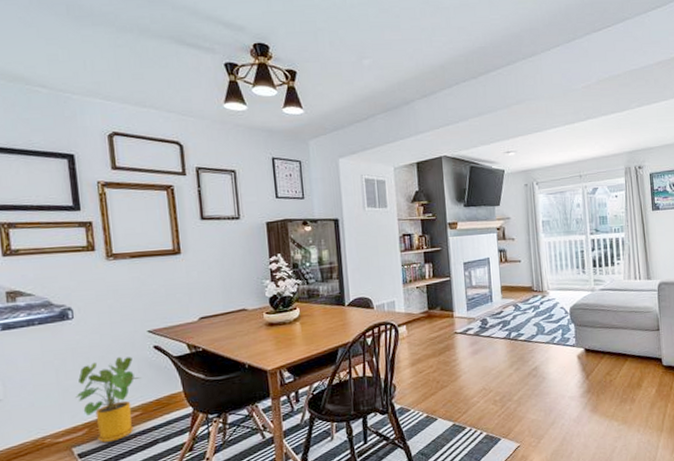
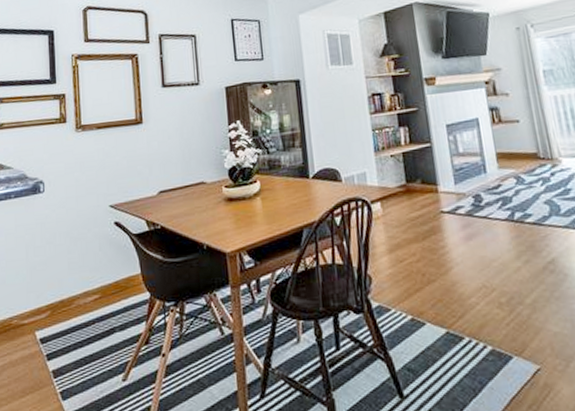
house plant: present [76,356,142,442] -> none [42,233,102,327]

